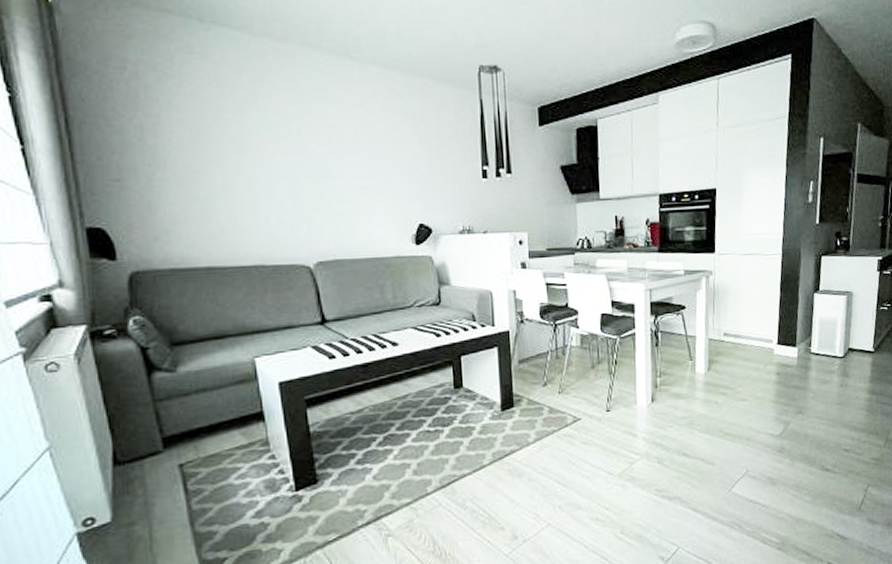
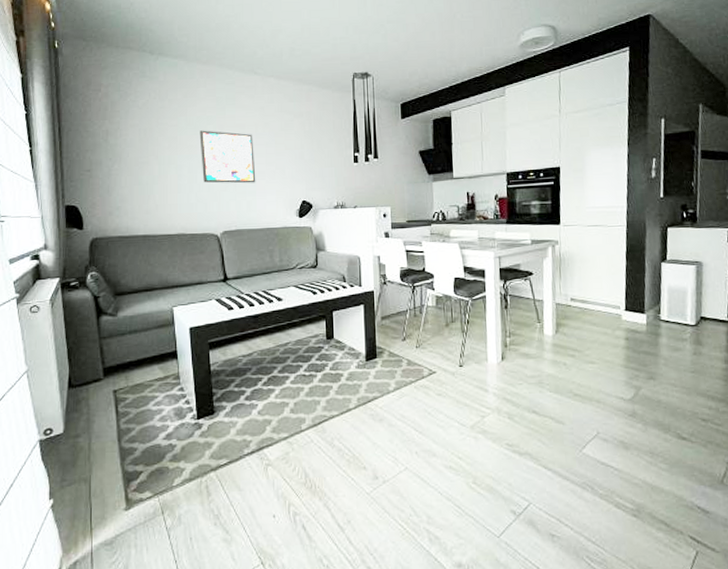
wall art: none [277,130,358,201] -> present [199,130,256,184]

